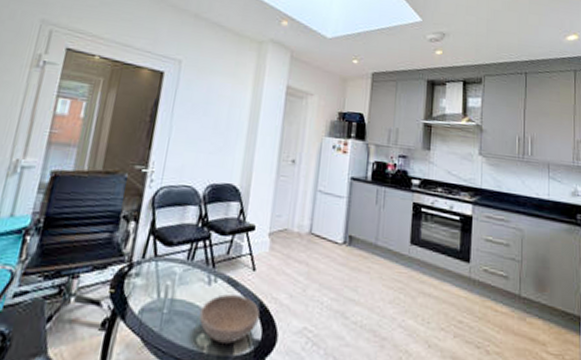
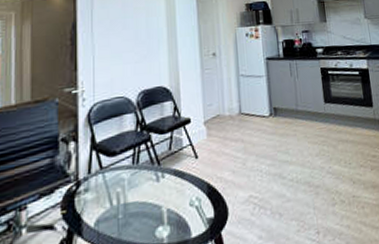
bowl: present [198,293,261,344] -> none [153,183,210,231]

